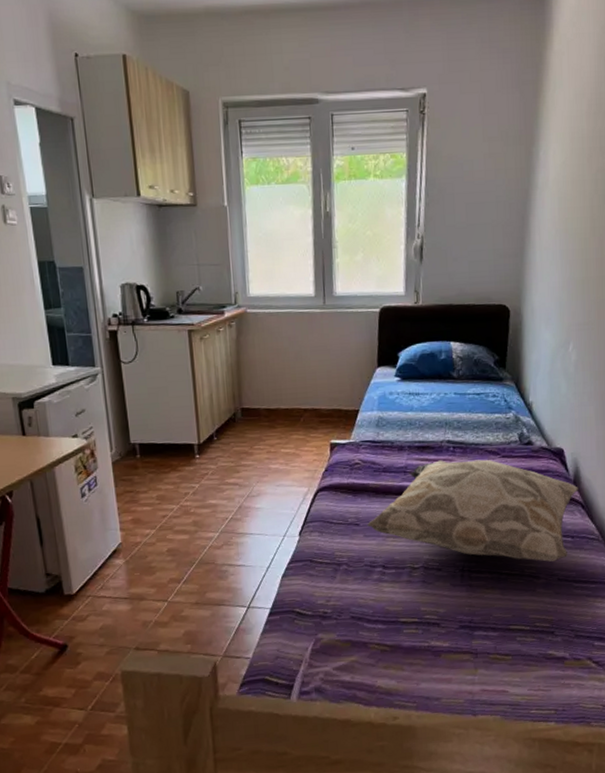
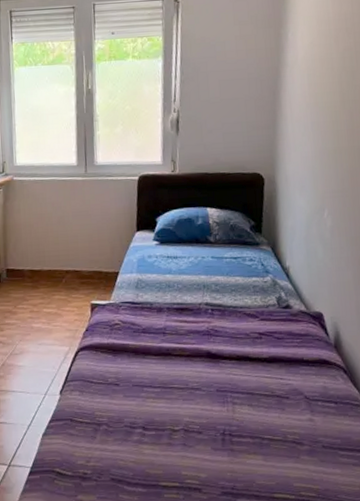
decorative pillow: present [367,459,578,562] -> none [127,322,340,428]

